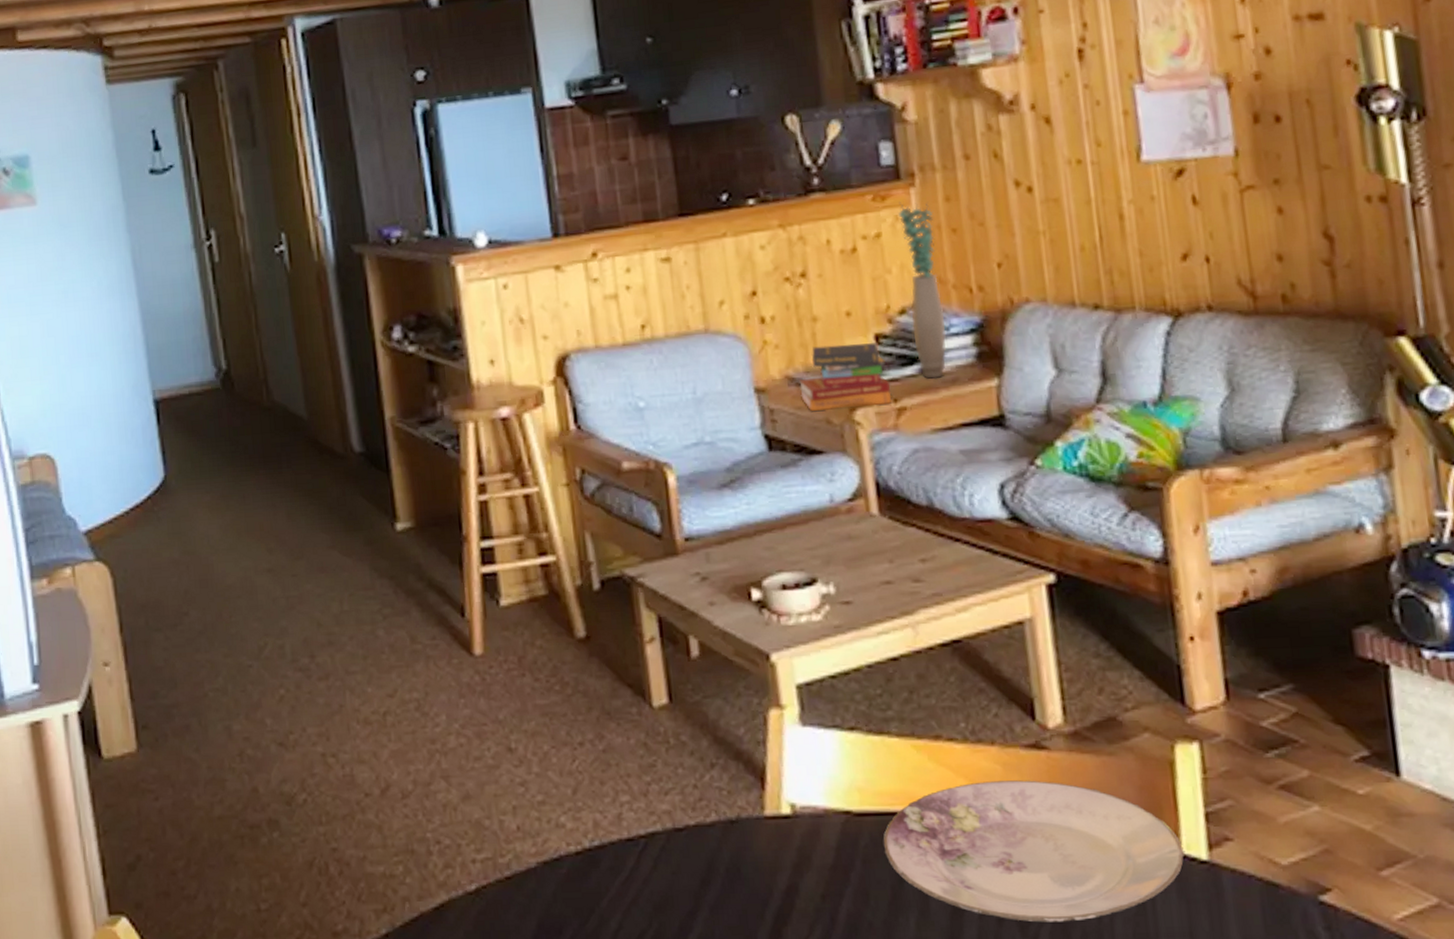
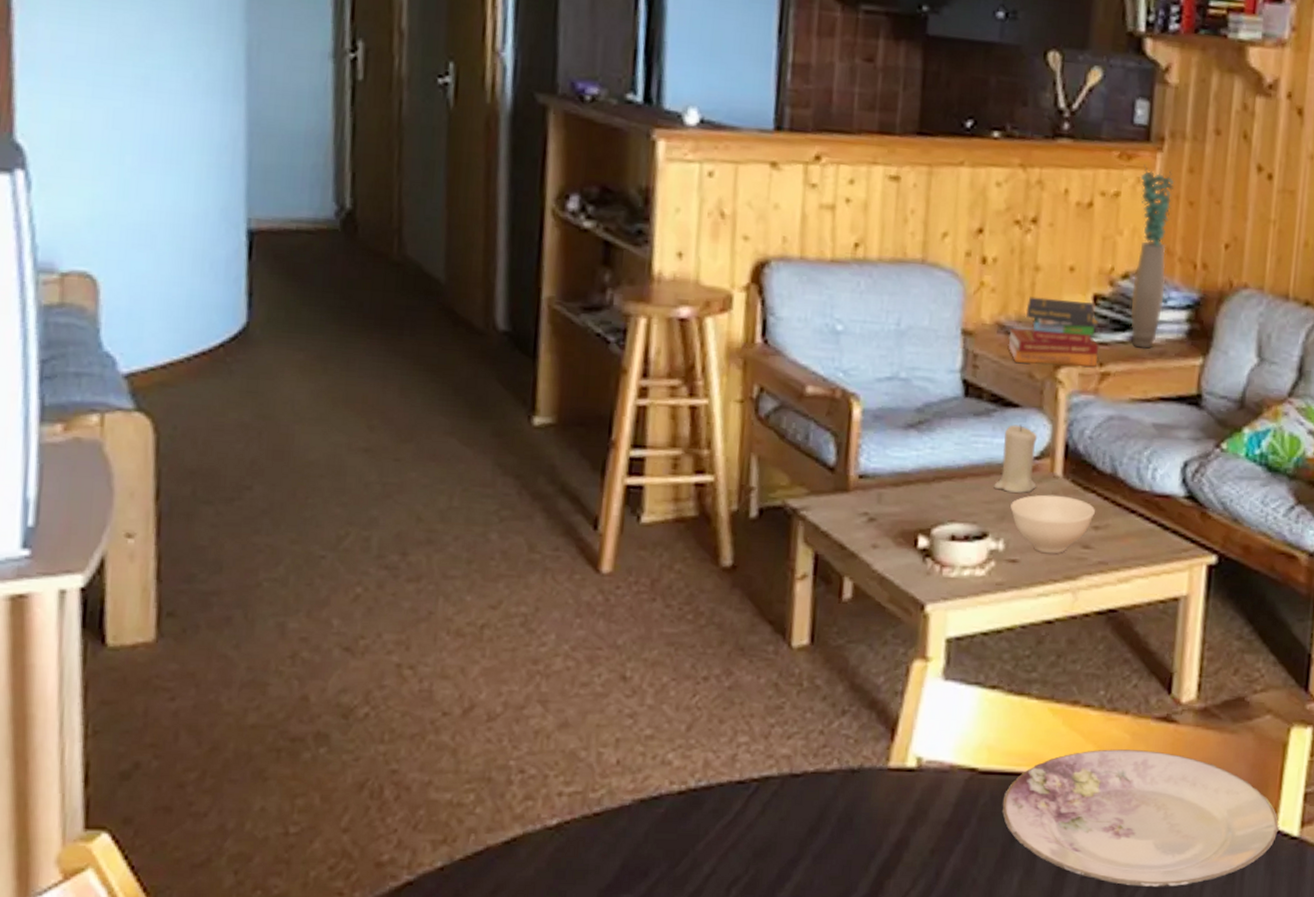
candle: none [813,470,855,538] -> present [993,424,1037,494]
bowl: none [833,533,920,592] -> present [1010,494,1096,554]

